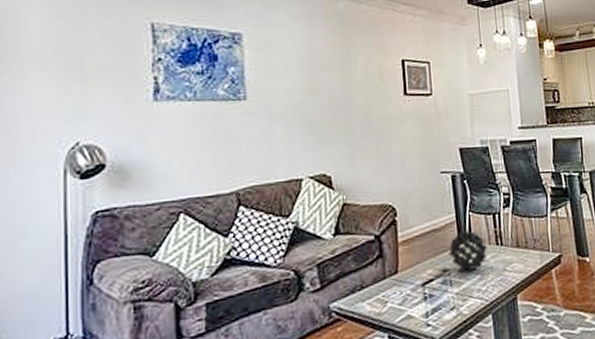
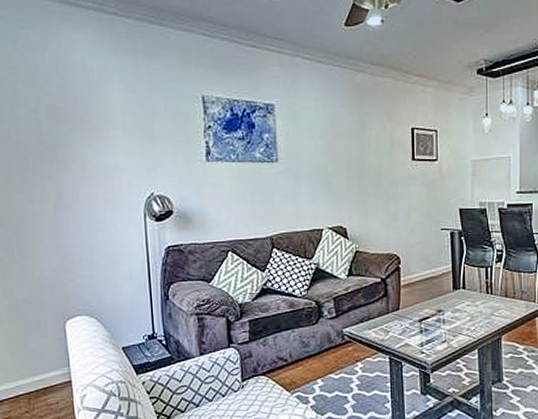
decorative ball: present [449,230,487,272] -> none [444,279,478,313]

